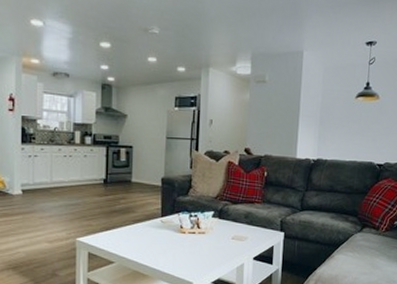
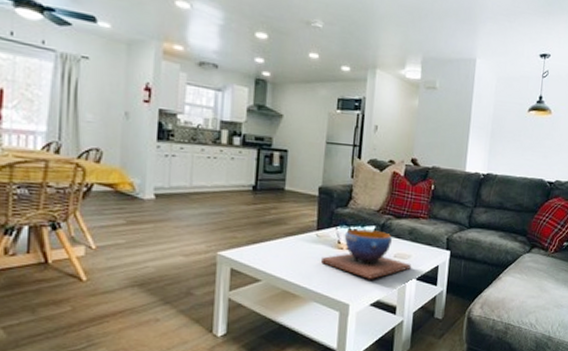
decorative bowl: none [165,215,248,259] -> present [320,229,411,279]

